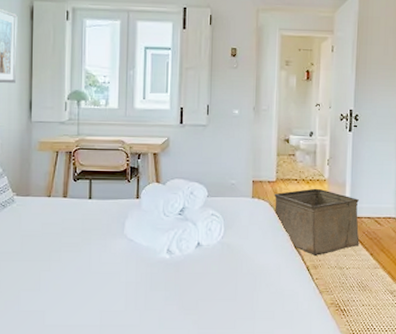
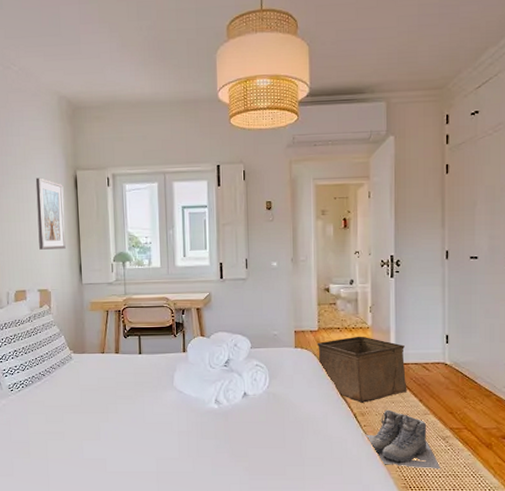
boots: none [315,263,387,323] -> present [364,409,441,469]

